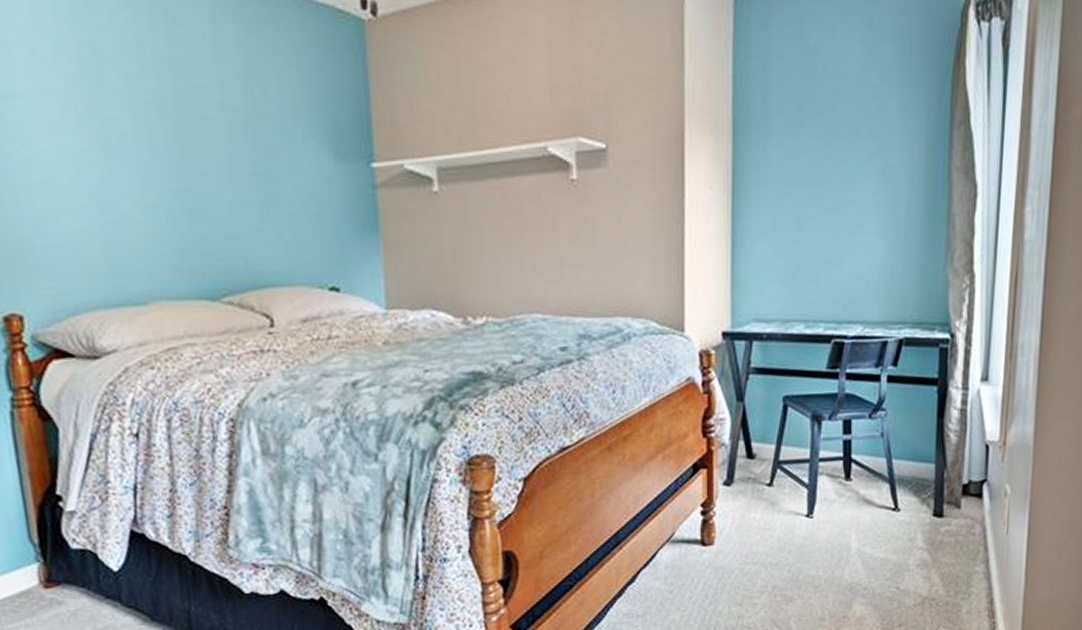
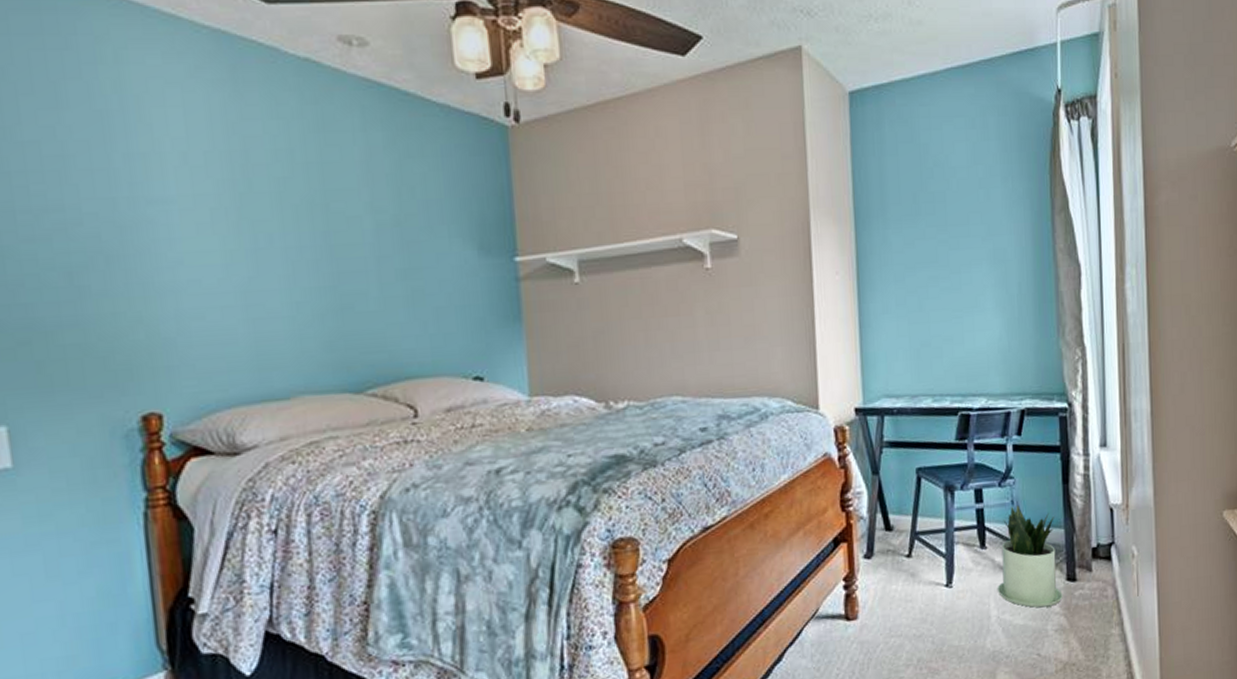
planter: none [859,438,928,542] -> present [997,505,1063,608]

